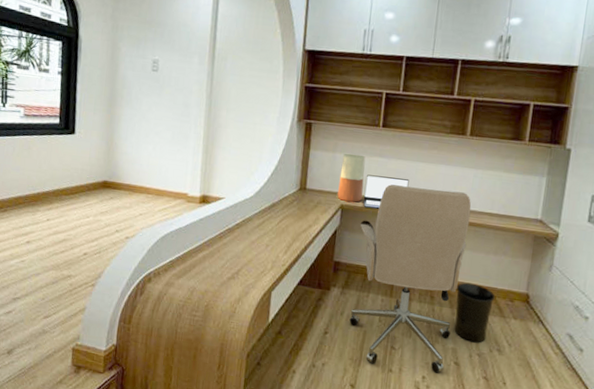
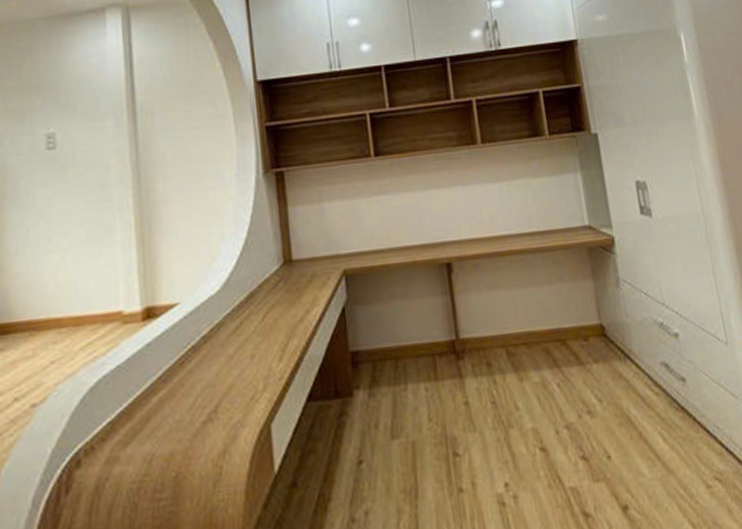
vase: present [337,153,366,203] -> none [332,197,369,266]
office chair: present [349,184,472,374] -> none [373,214,530,489]
laptop: present [363,174,409,209] -> none [367,214,424,265]
waste bin: present [454,282,495,343] -> none [515,329,570,413]

